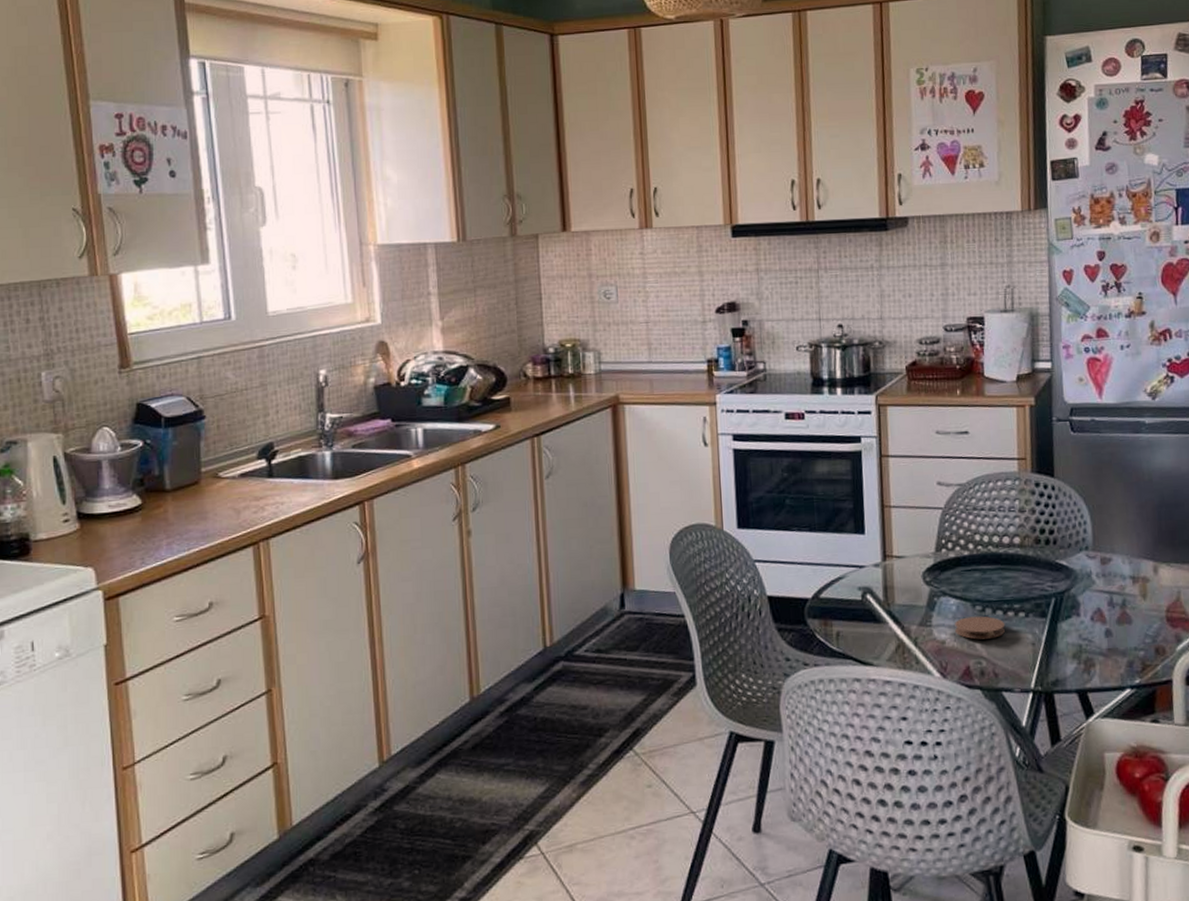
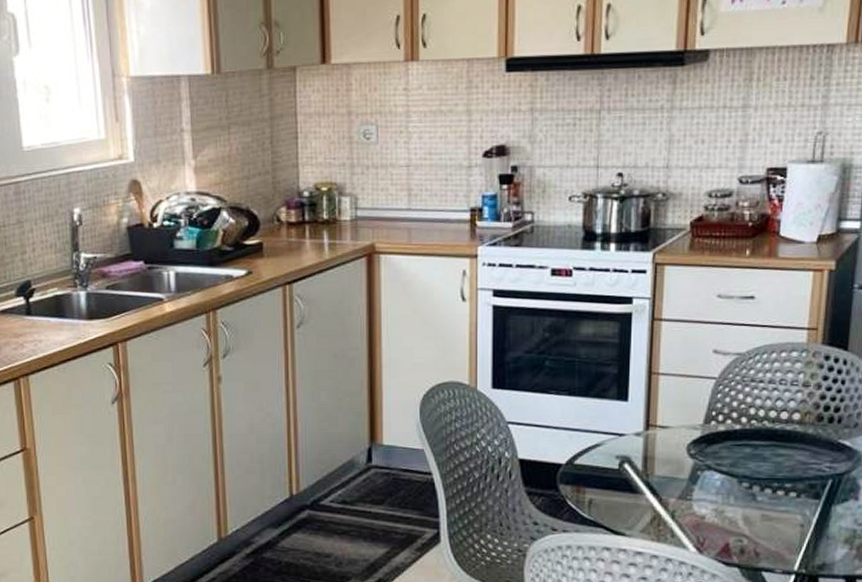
coaster: present [955,616,1006,640] -> none [717,493,773,517]

